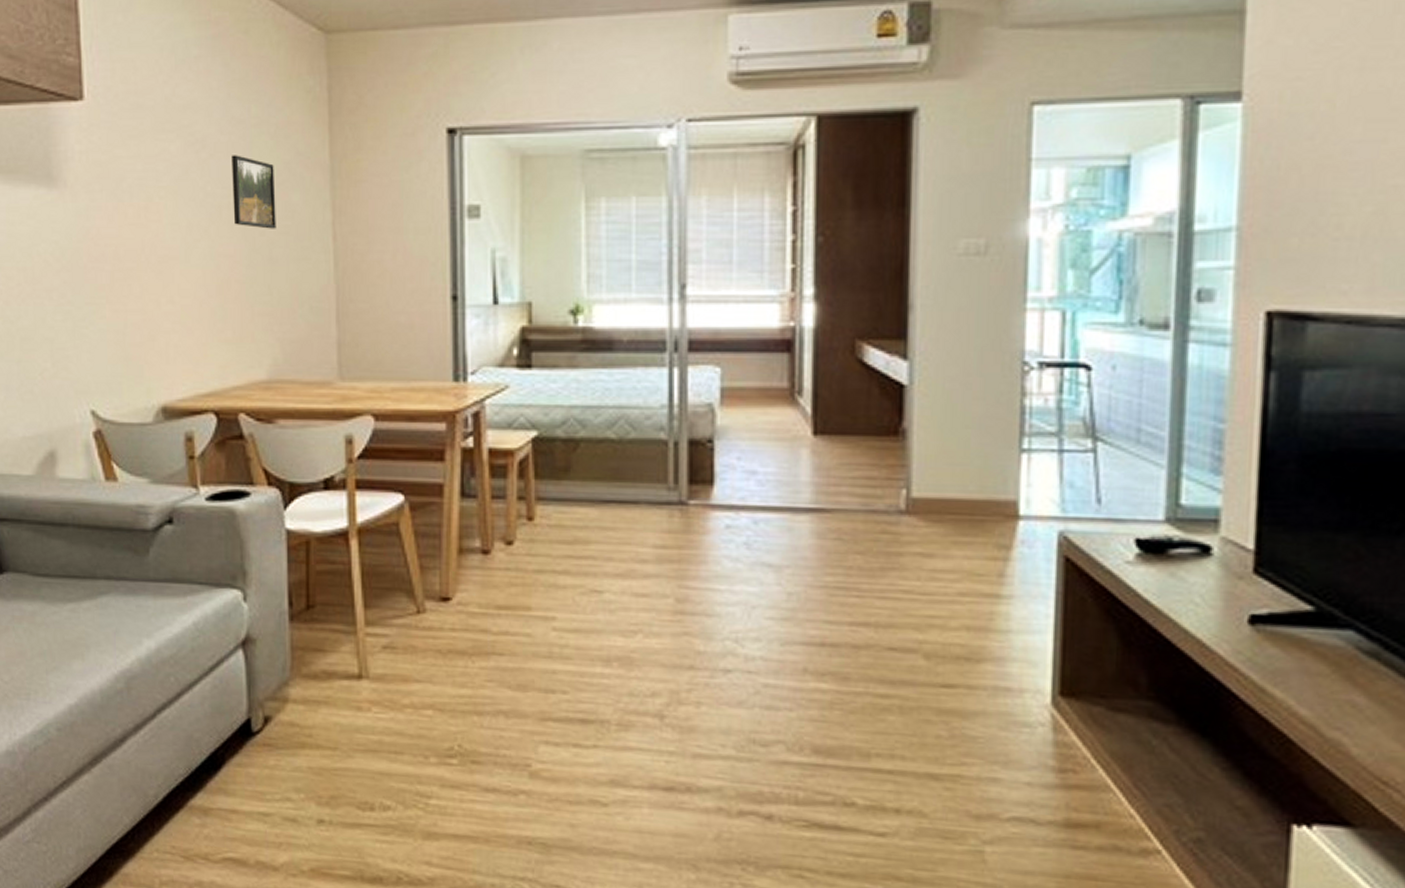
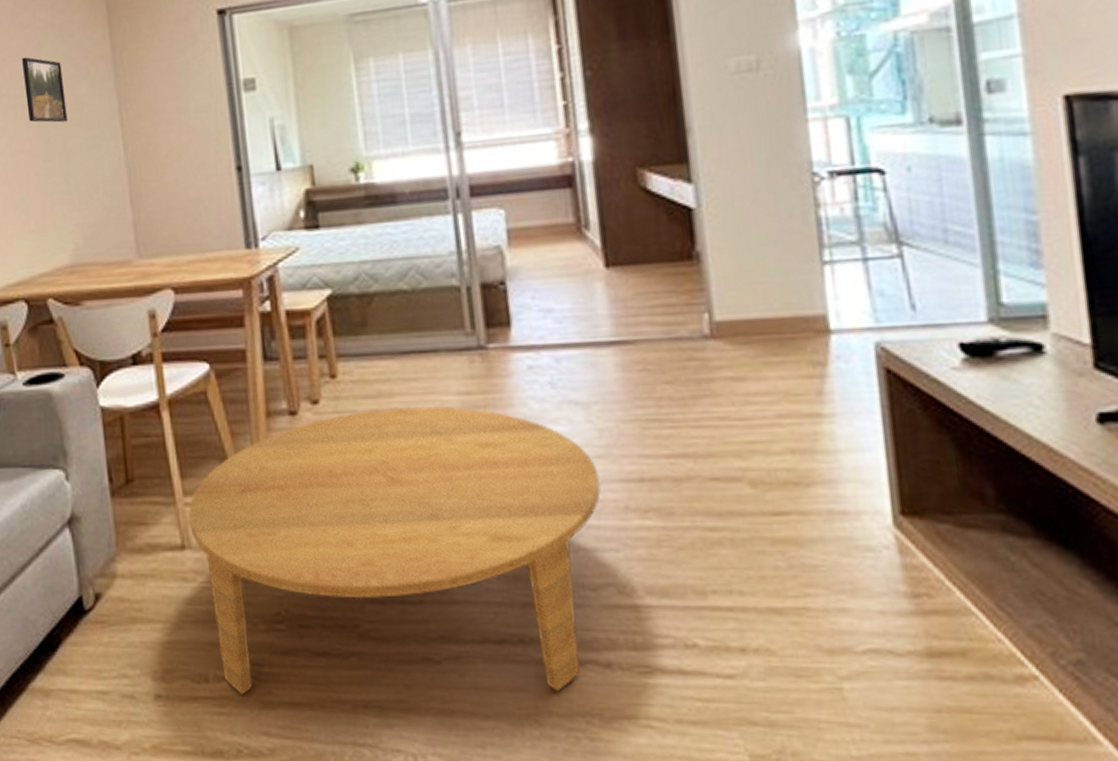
coffee table: none [369,555,783,839] -> present [188,406,602,695]

